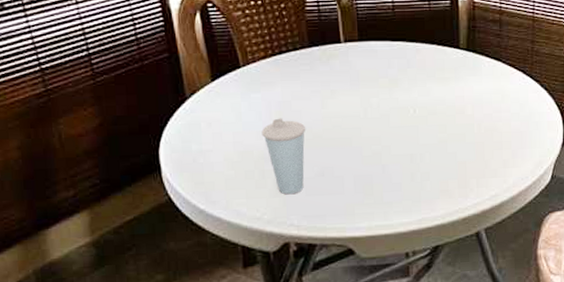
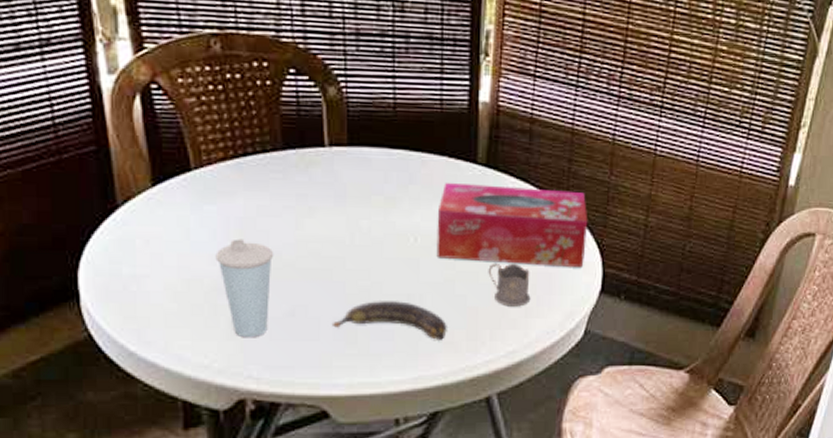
banana: none [352,160,443,189] -> present [331,301,447,340]
tissue box: none [430,64,550,126] -> present [436,182,588,267]
tea glass holder: none [472,125,507,160] -> present [488,262,531,307]

